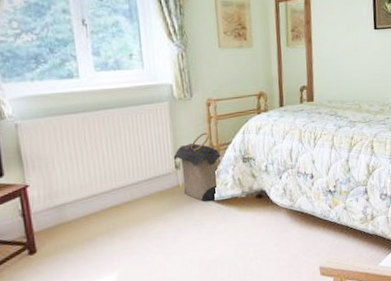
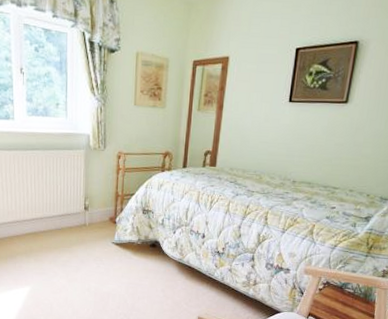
laundry hamper: present [173,132,222,202] -> none [83,182,125,242]

